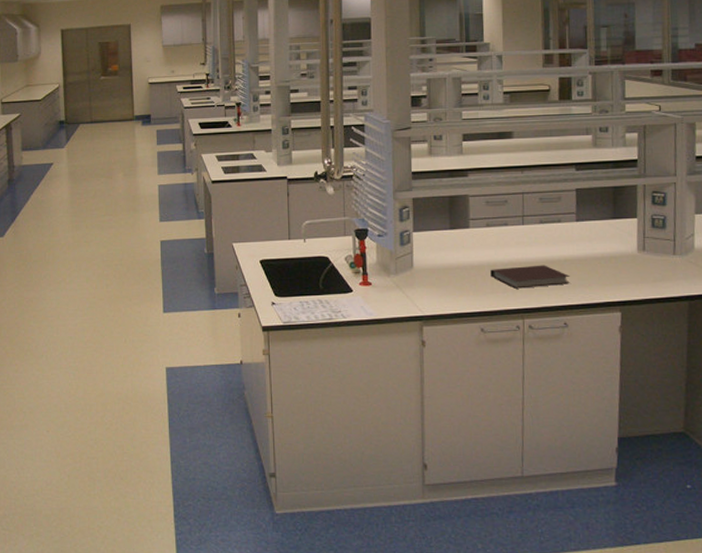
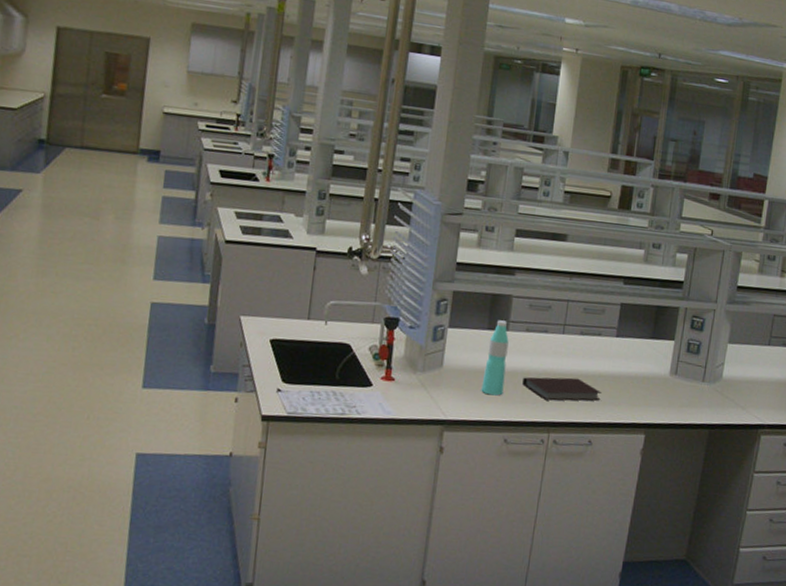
water bottle: none [452,219,473,289] -> present [481,320,509,396]

